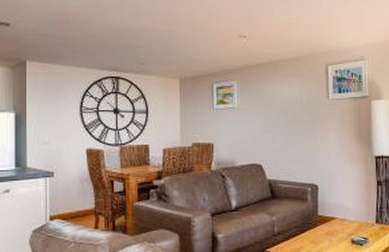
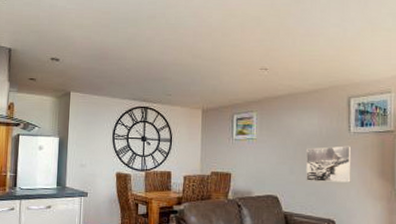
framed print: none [288,112,331,148] -> present [306,146,352,183]

